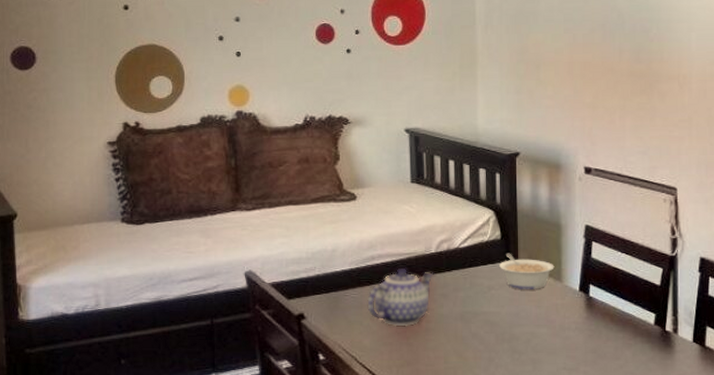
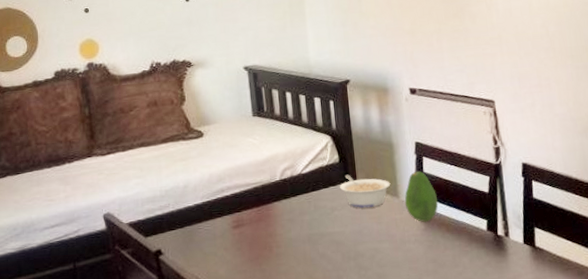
teapot: present [367,269,433,327] -> none [220,198,280,254]
fruit: none [568,255,604,310] -> present [404,171,439,222]

